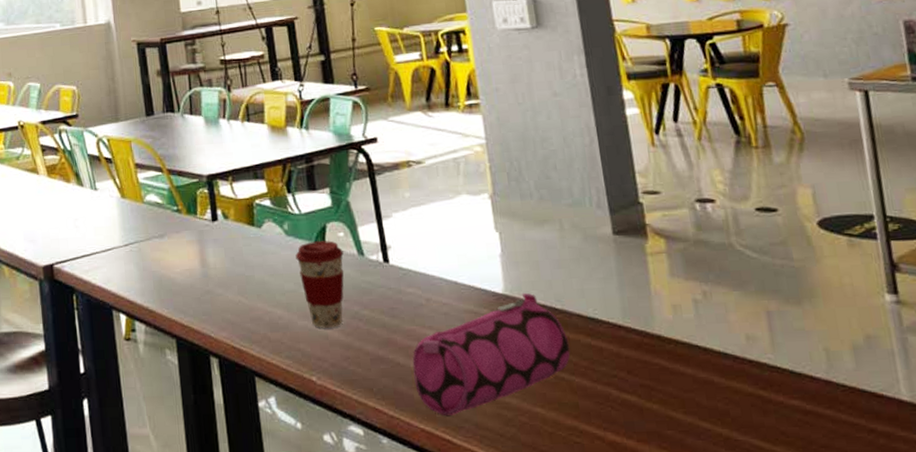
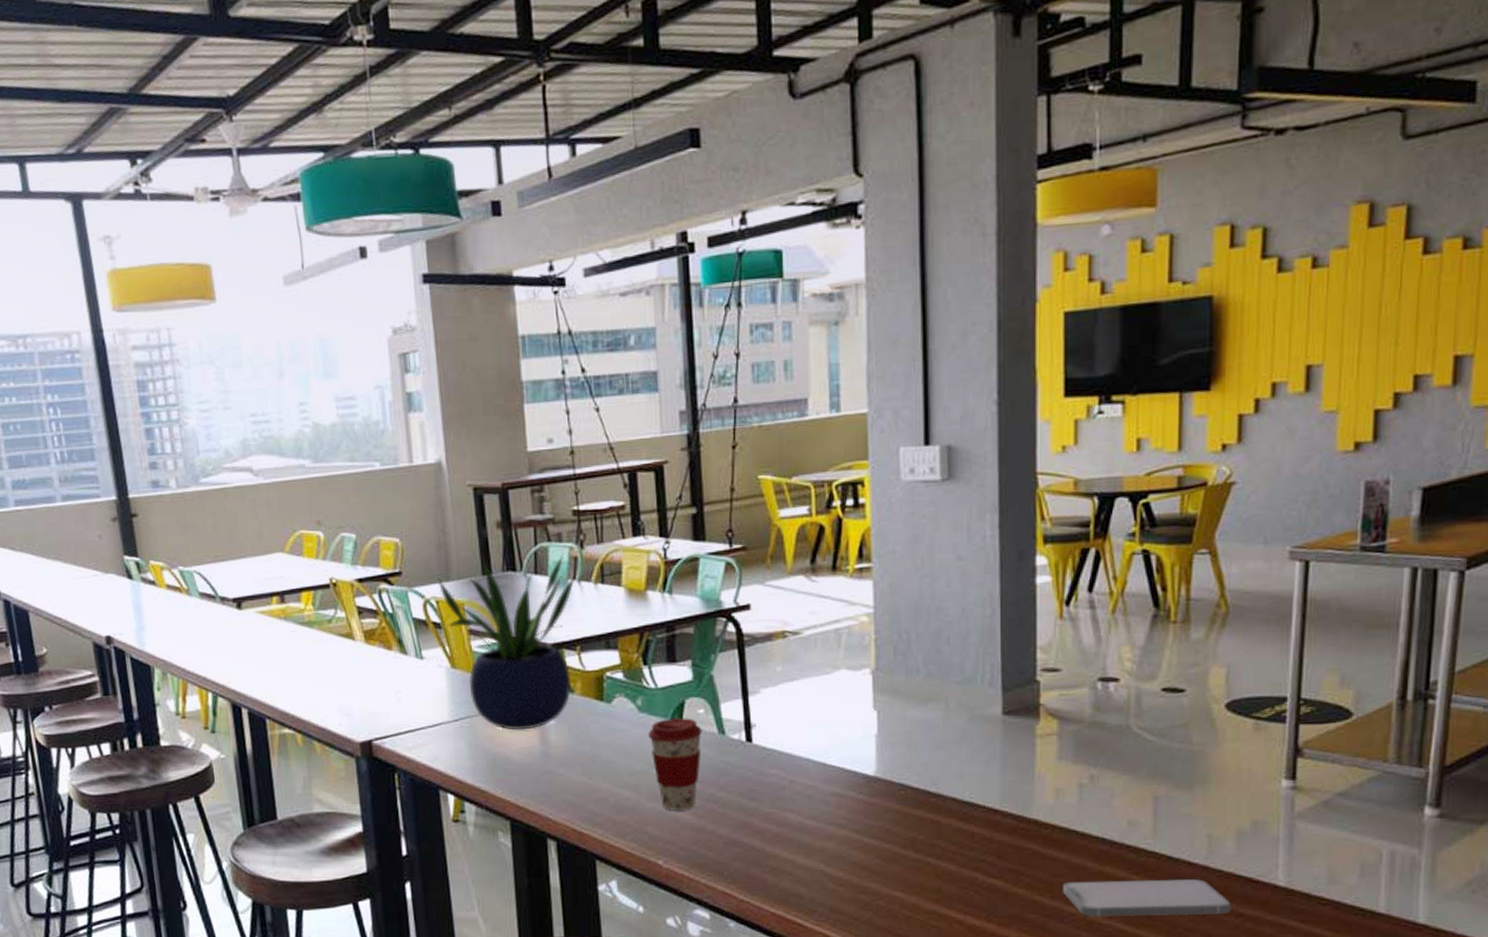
potted plant: none [108,97,226,254] -> present [437,554,577,731]
pencil case: present [412,292,571,417] -> none [769,775,940,901]
smartphone: none [694,393,862,433] -> present [1063,878,1231,917]

